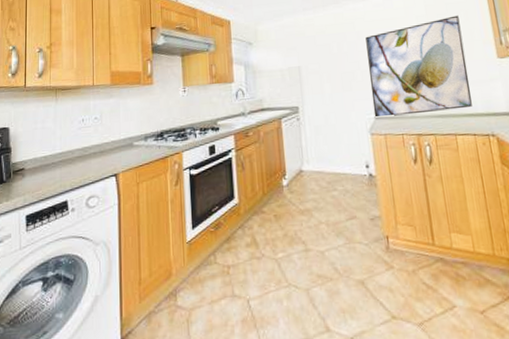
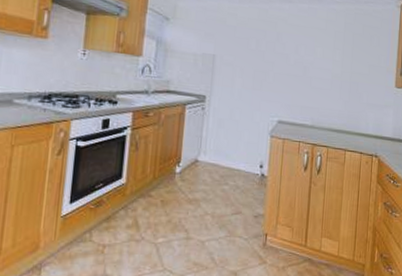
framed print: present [365,15,472,119] -> none [277,38,372,128]

